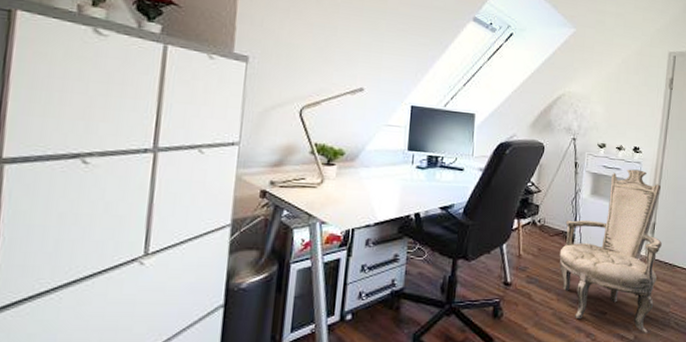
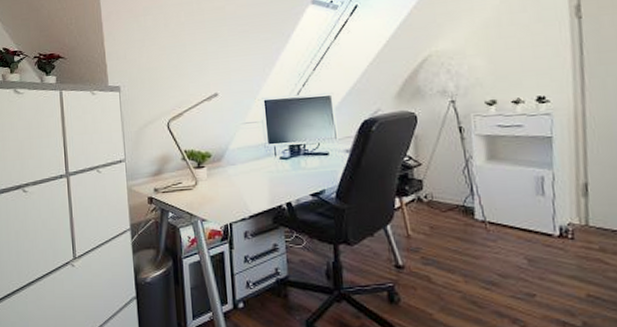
armchair: present [559,169,662,333] -> none [457,122,605,319]

